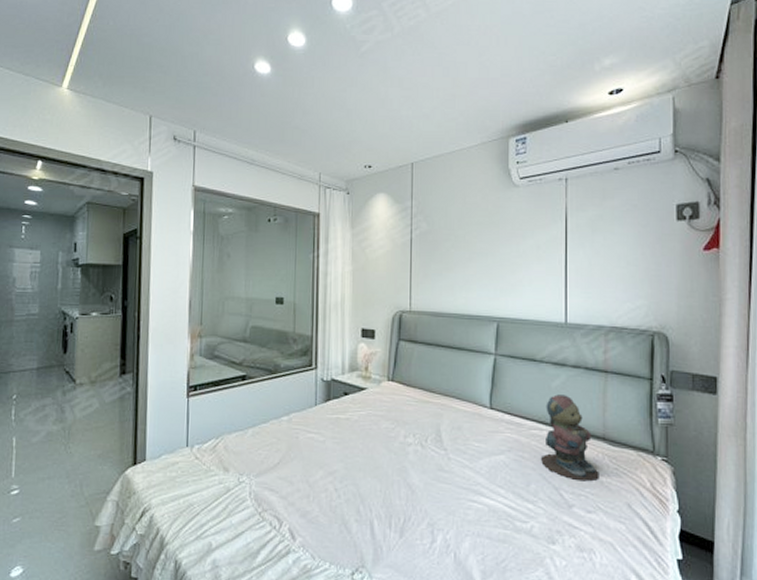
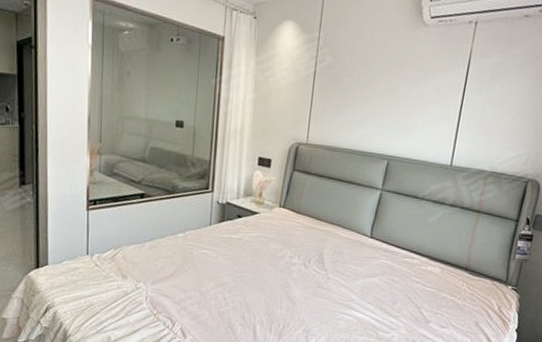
teddy bear: present [541,394,599,482] -> none [409,229,457,303]

